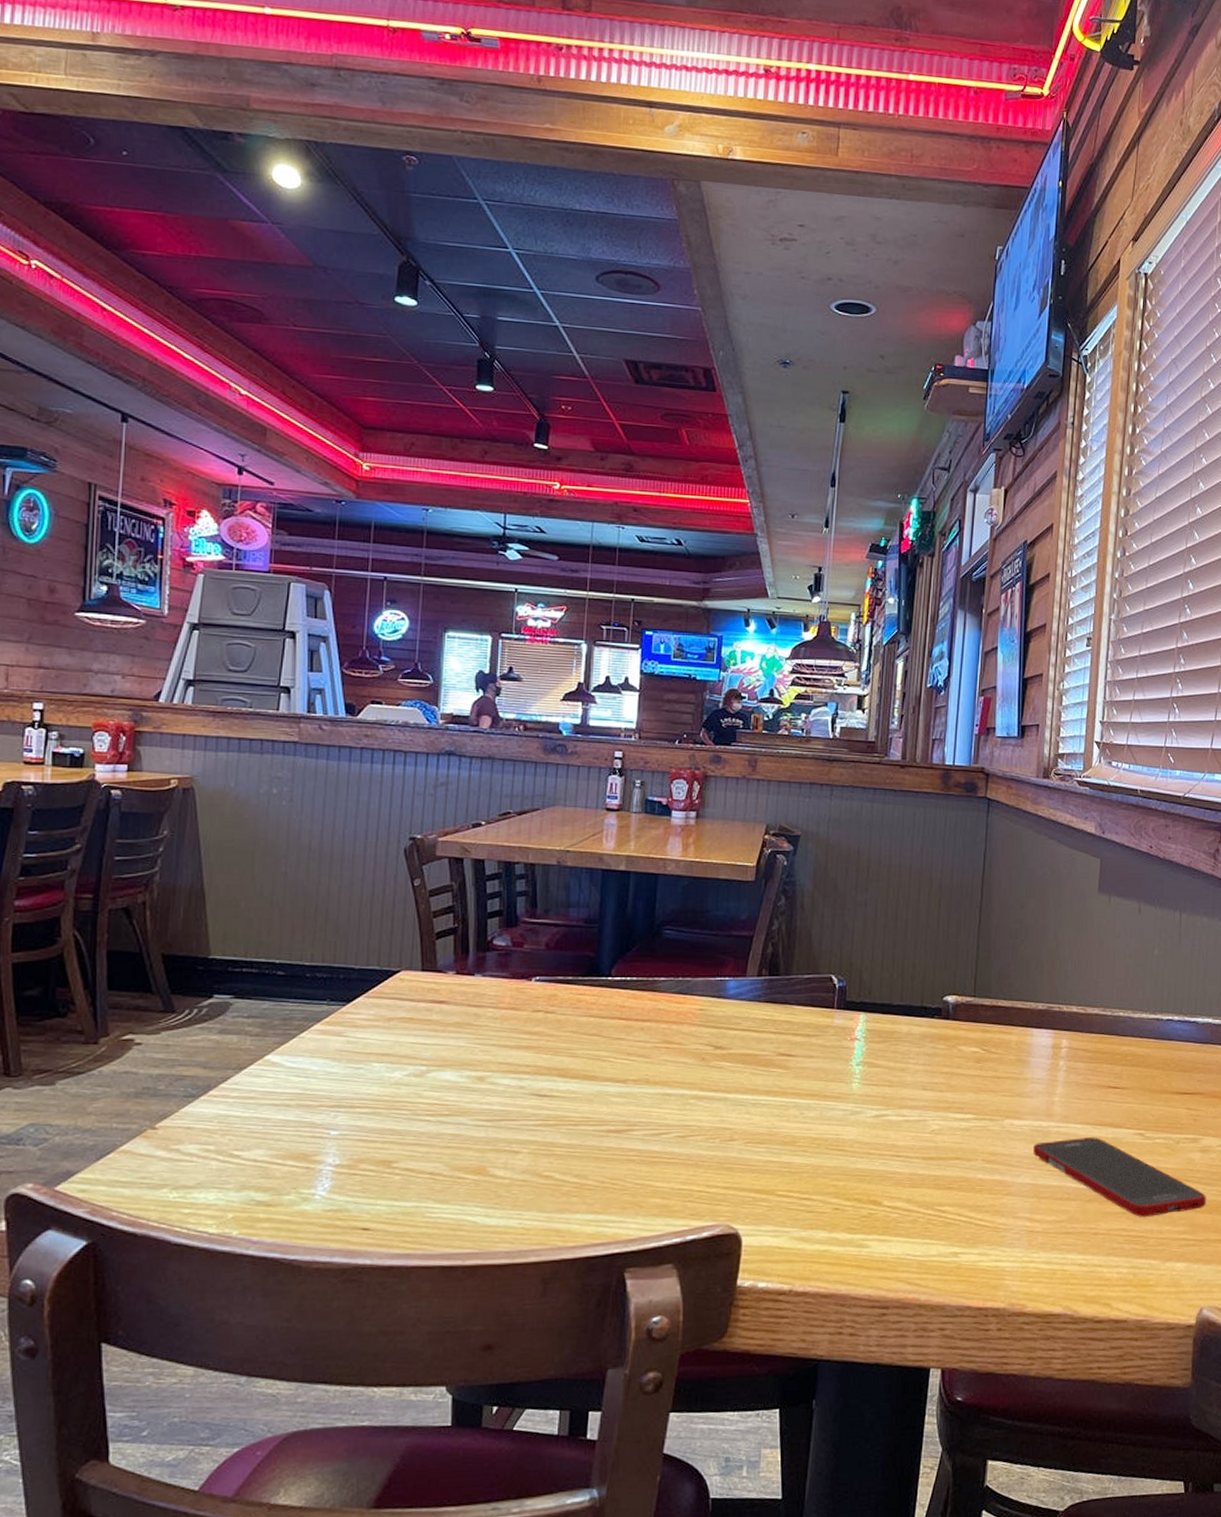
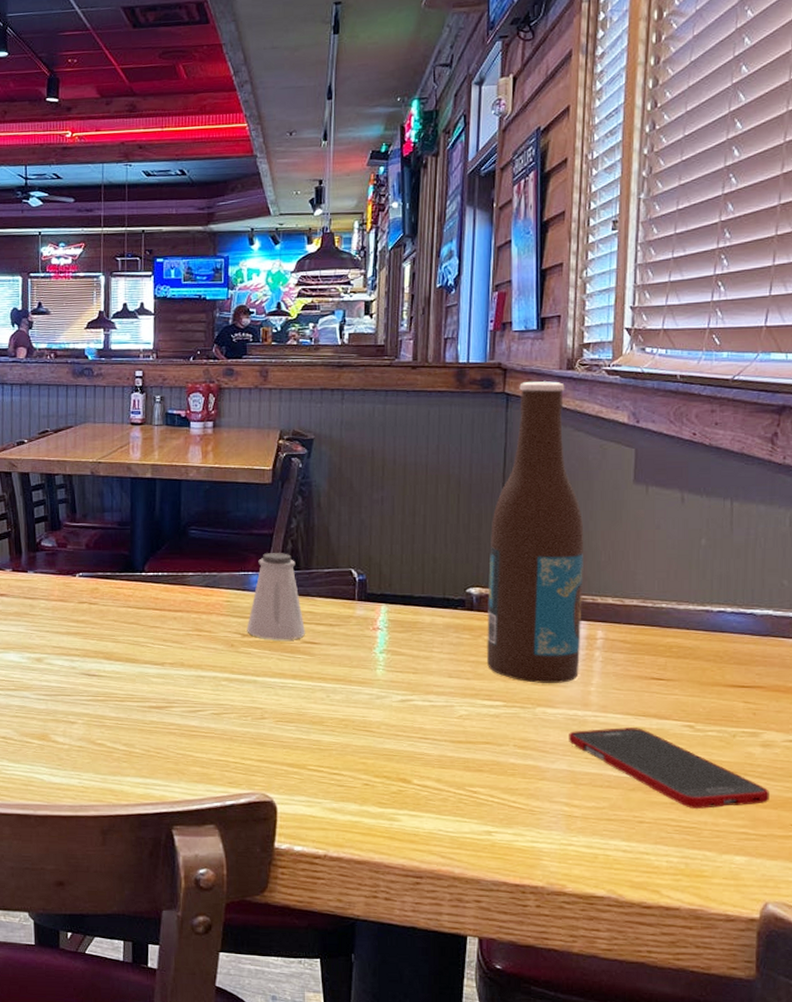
saltshaker: none [720,957,781,1053] -> present [247,553,305,640]
beer bottle: none [960,787,1053,1094] -> present [487,381,583,683]

